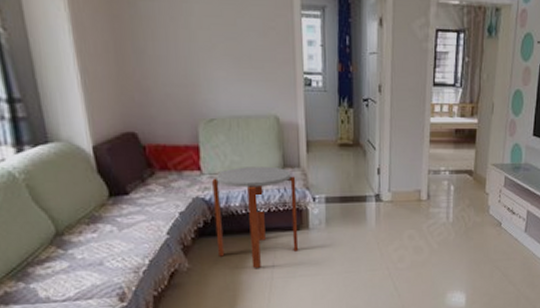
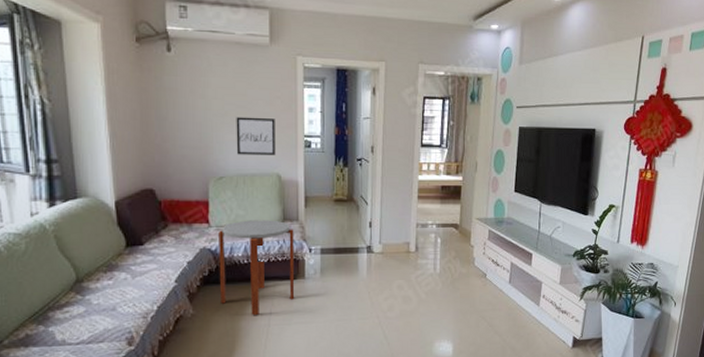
wall art: none [225,50,272,94] -> present [236,117,276,155]

